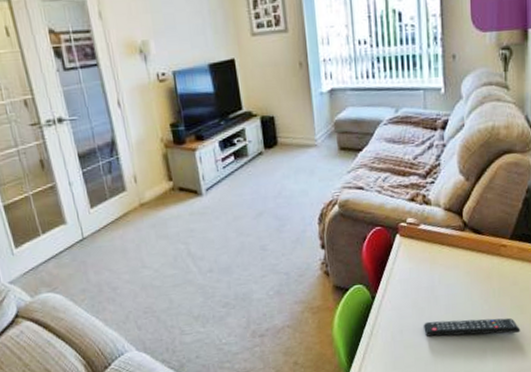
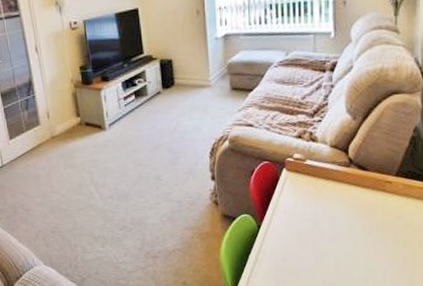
remote control: present [424,318,521,337] -> none [307,251,403,266]

